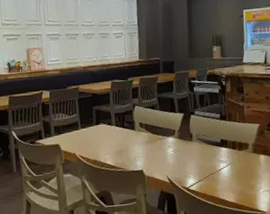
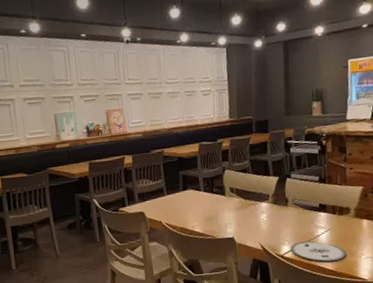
plate: none [195,174,246,195] -> present [290,241,346,262]

